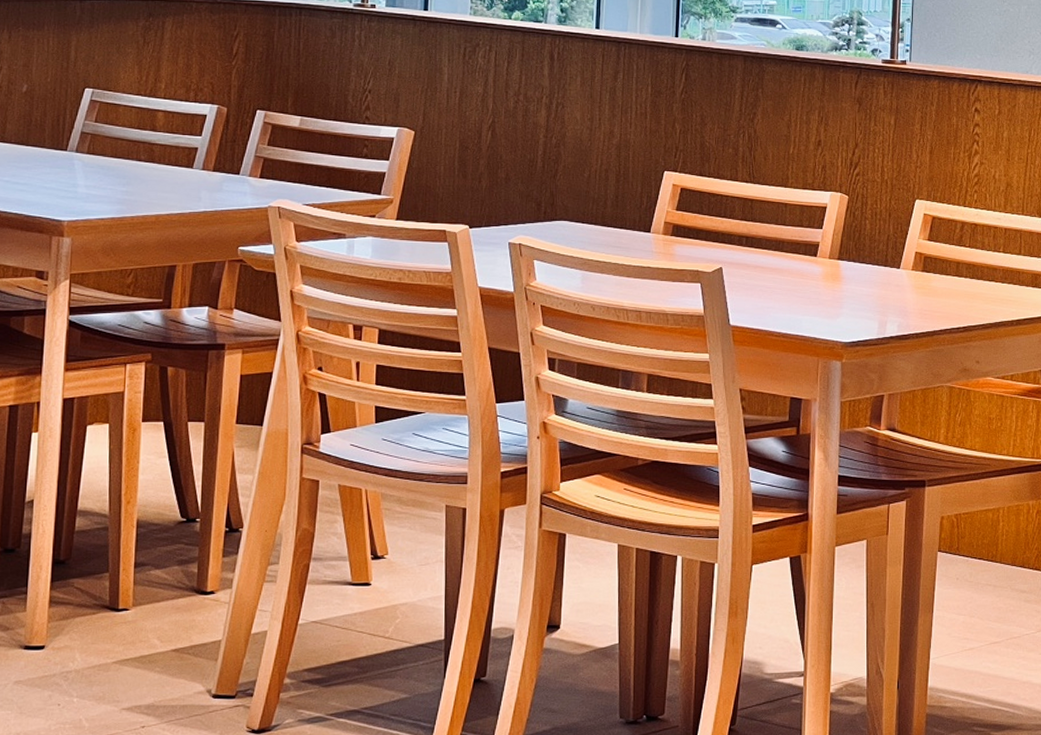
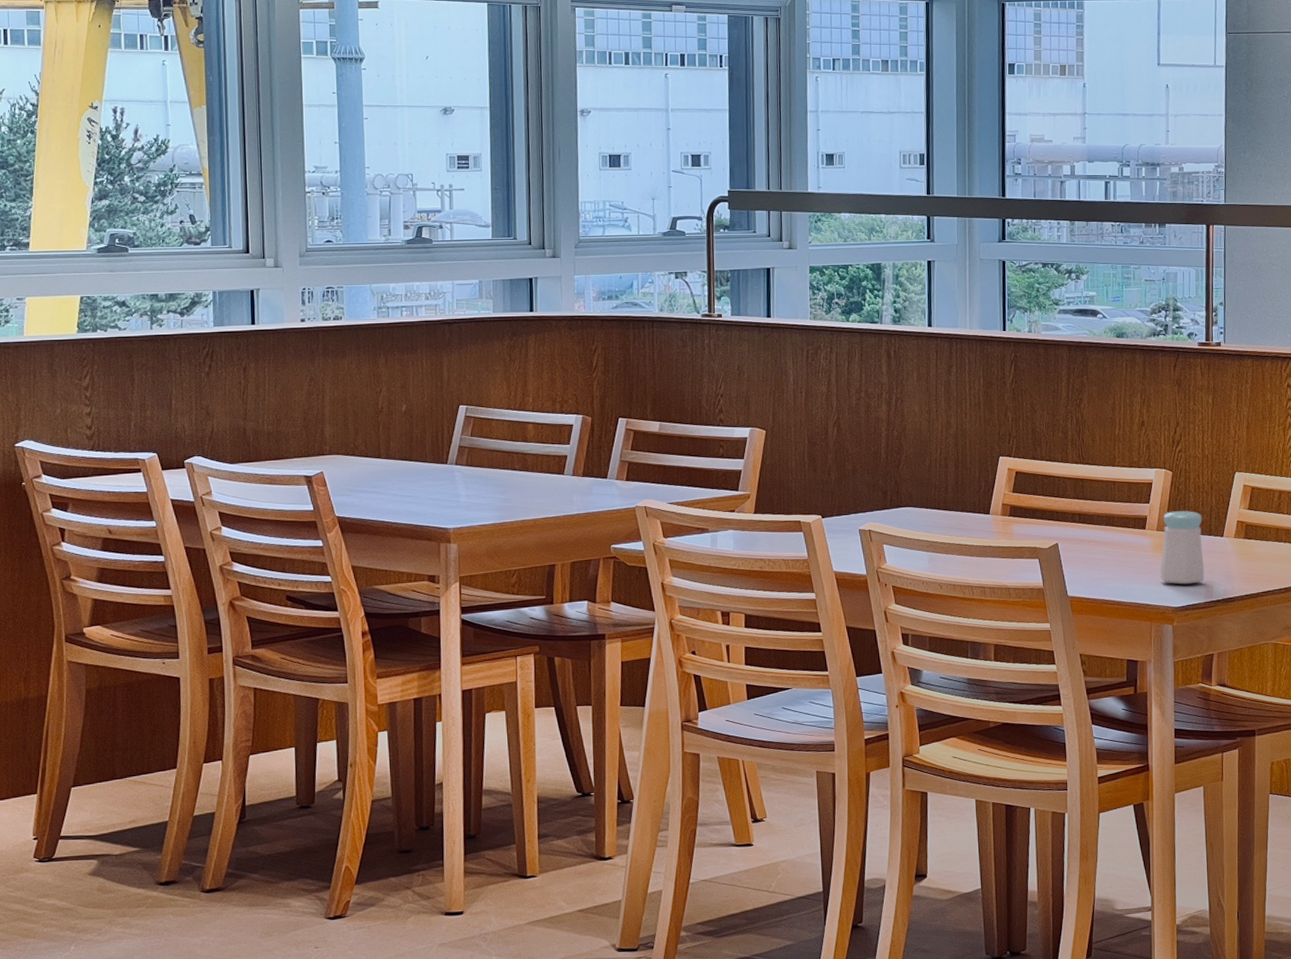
salt shaker: none [830,237,878,318] -> present [1160,510,1205,585]

